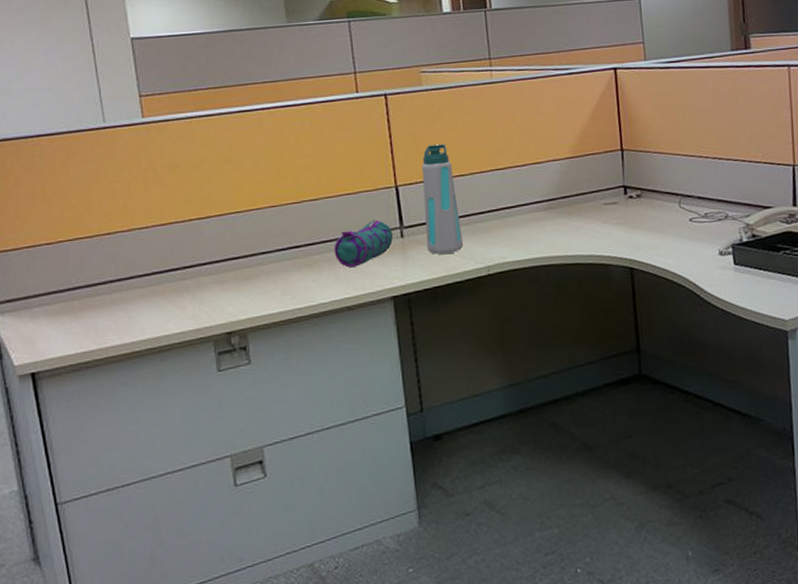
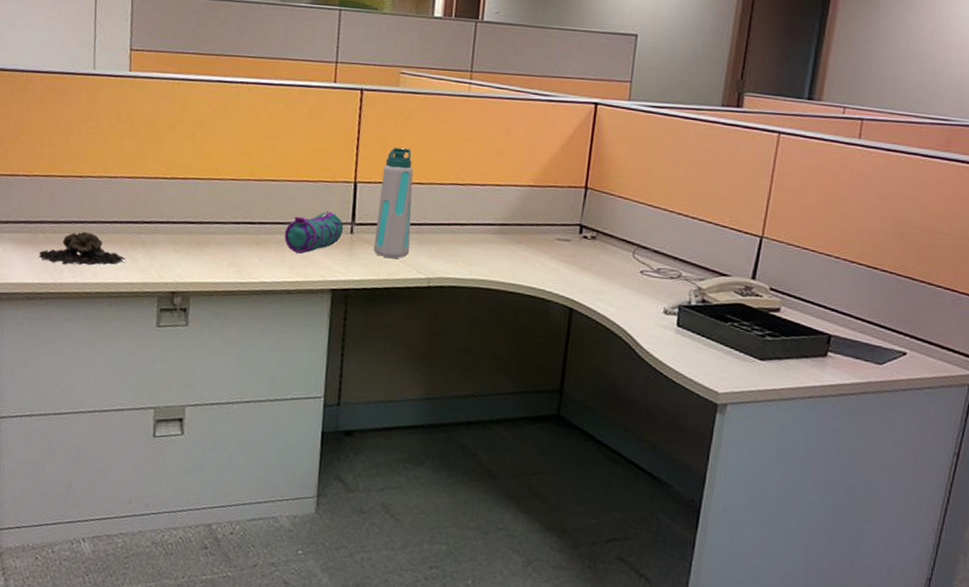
succulent plant: none [76,289,173,329] -> present [38,231,127,266]

